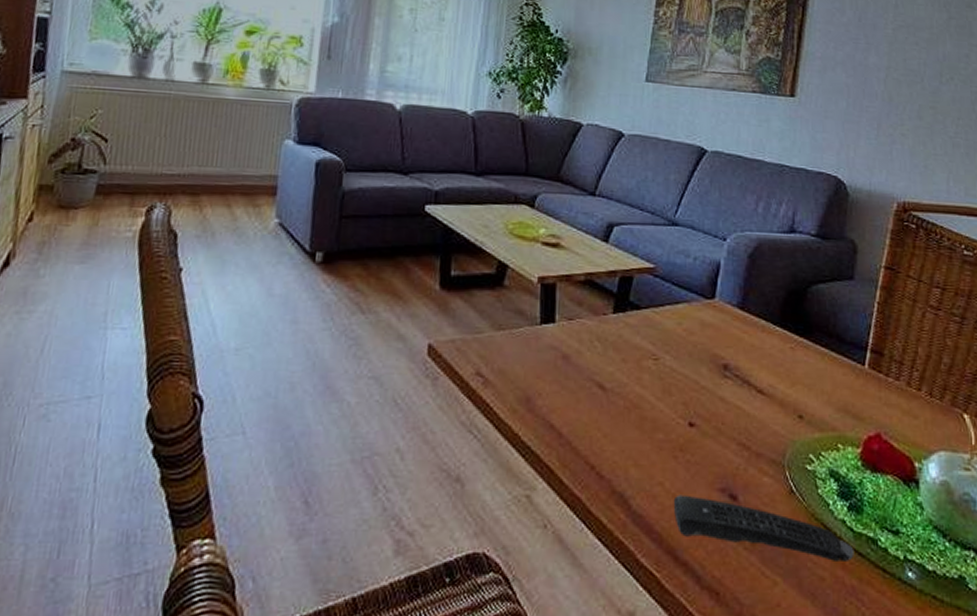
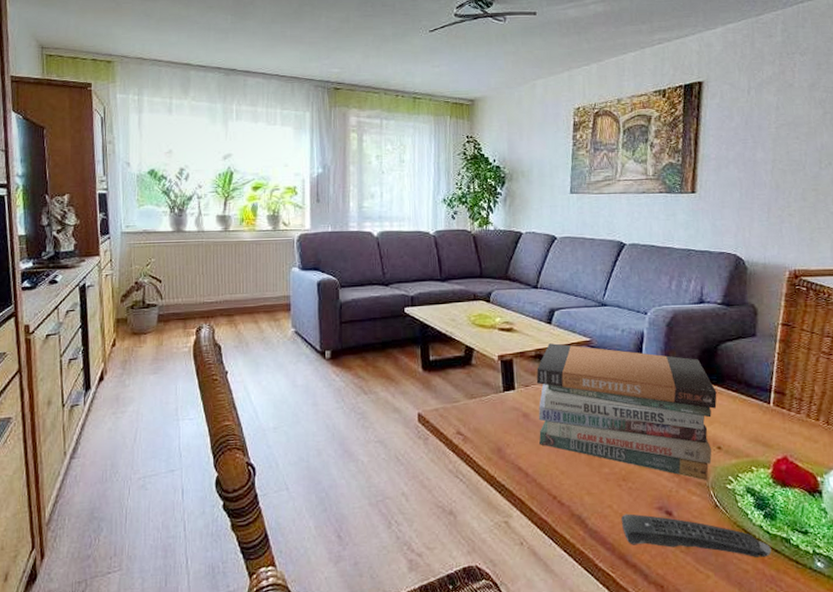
book stack: none [580,267,803,459] -> present [536,343,717,481]

